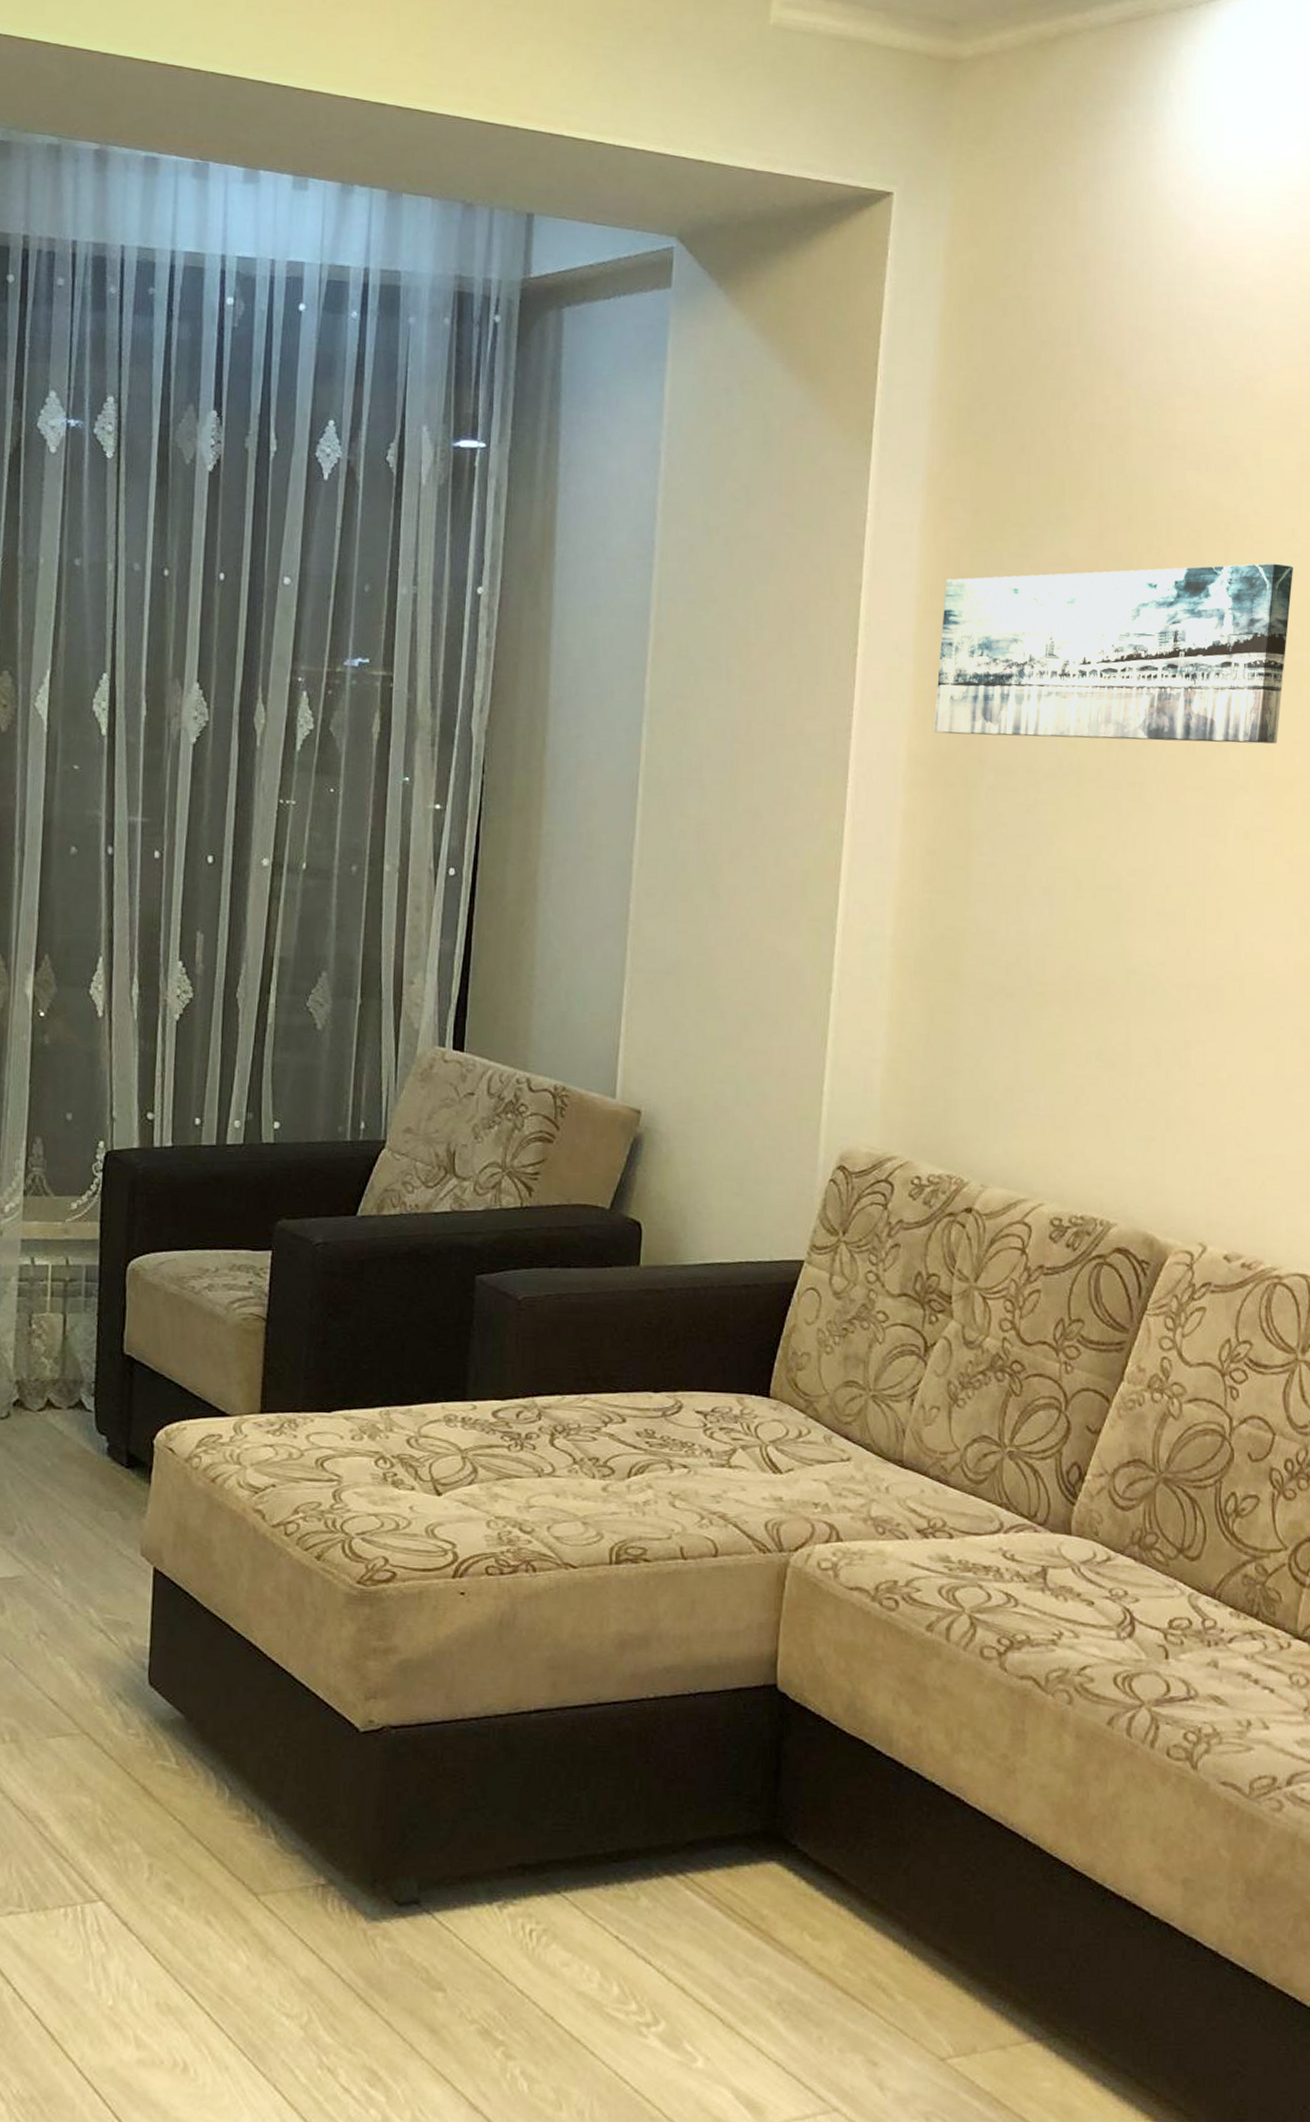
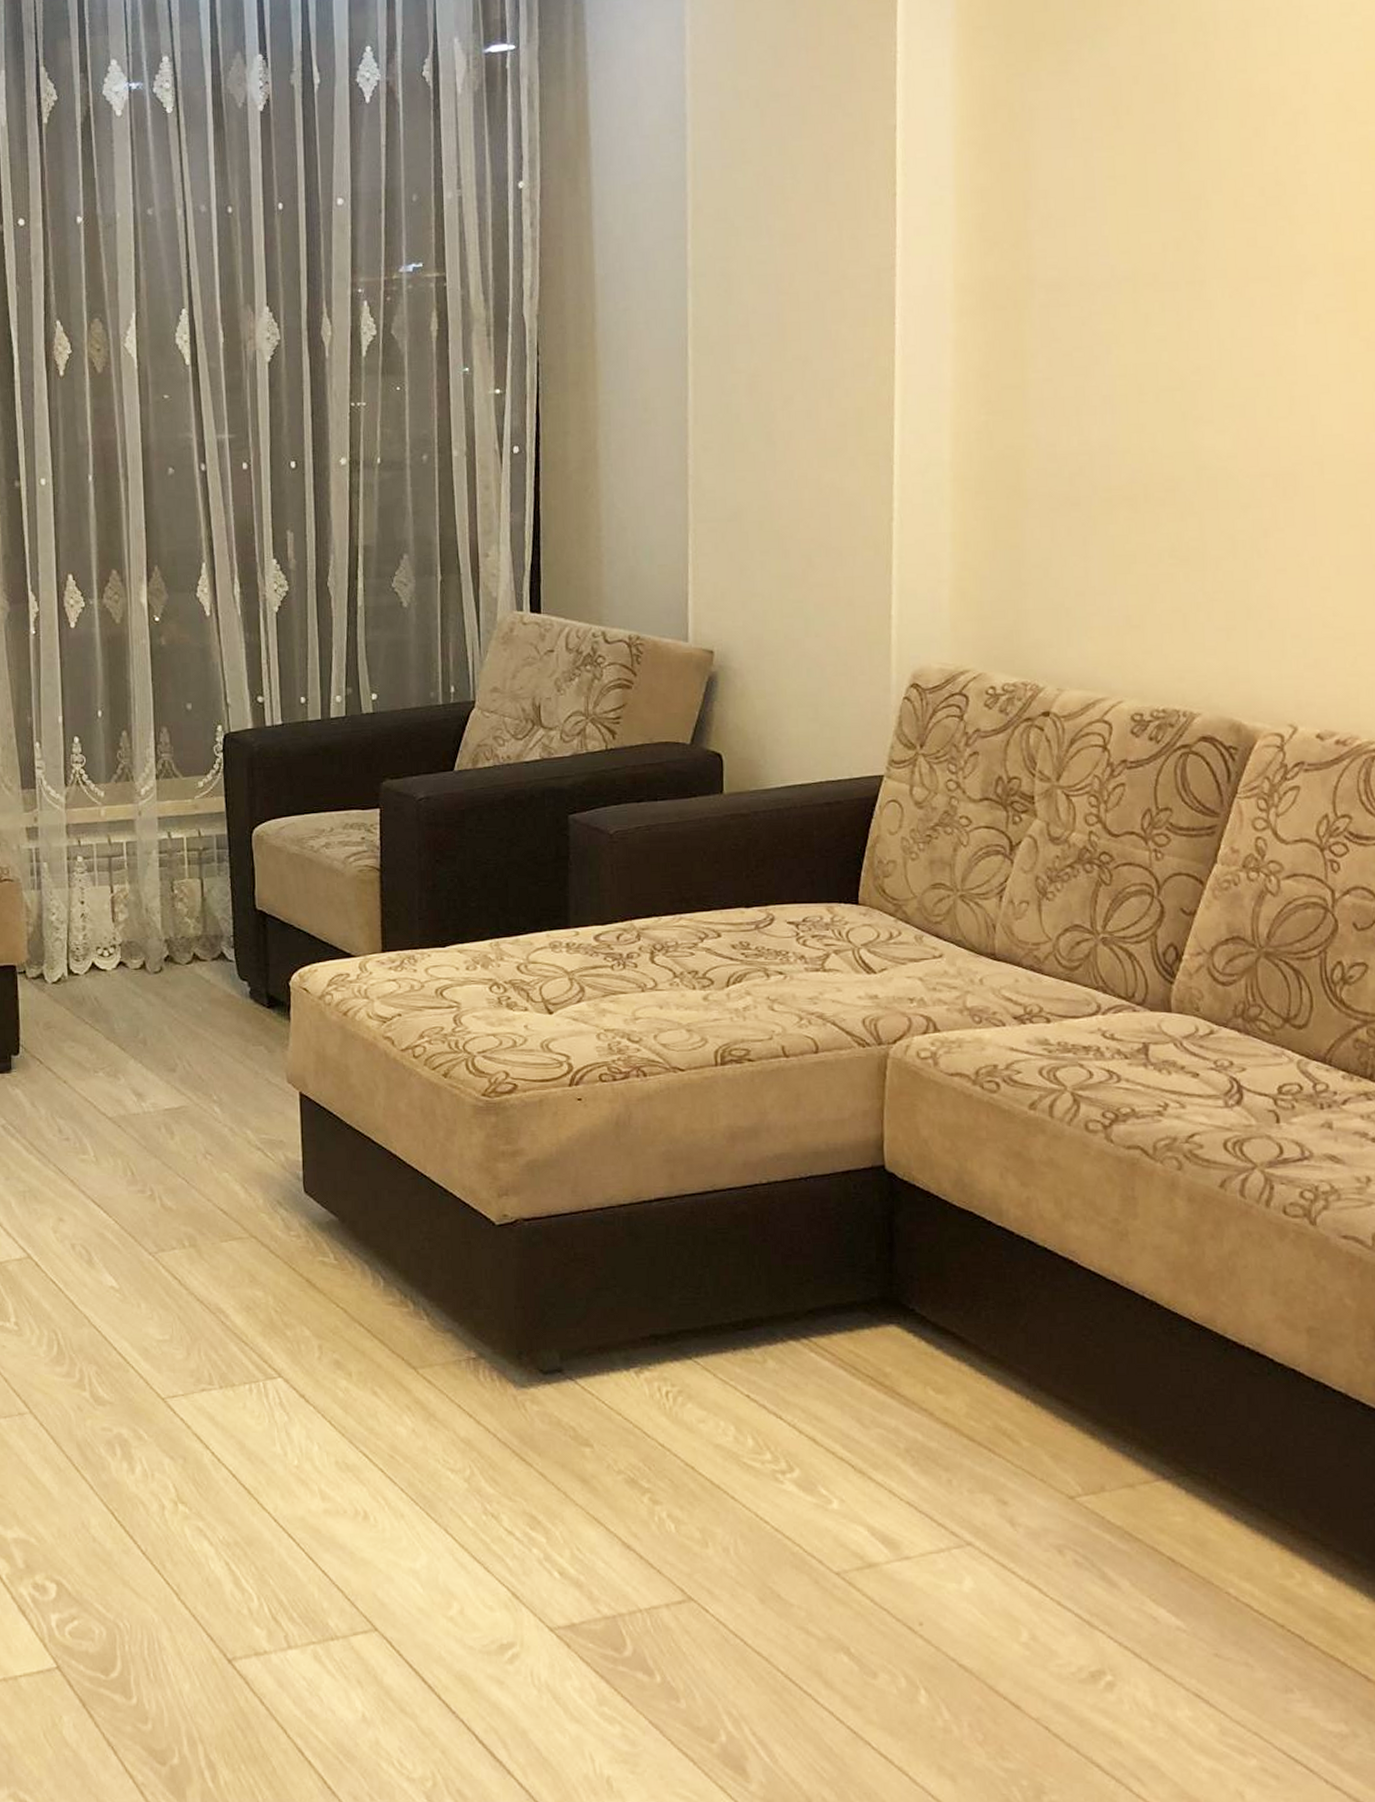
wall art: present [934,563,1293,744] -> none [979,40,1355,260]

